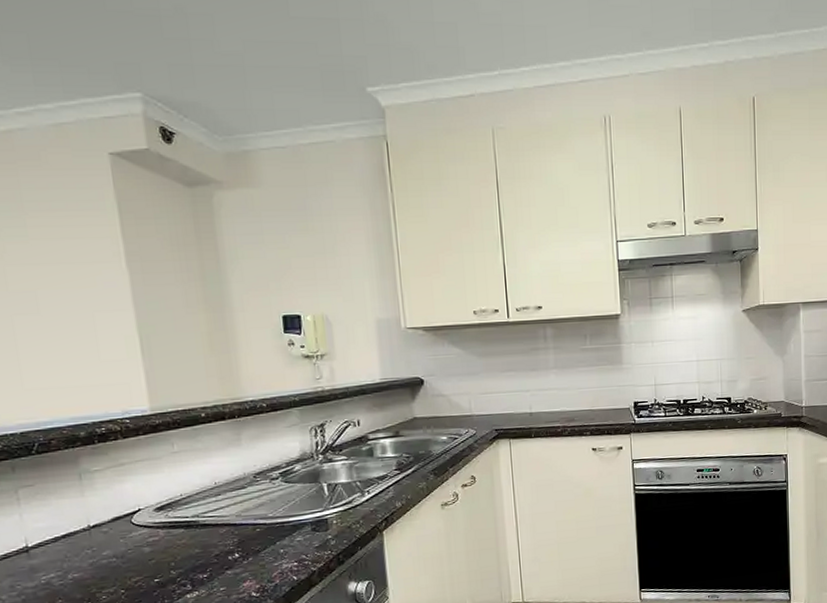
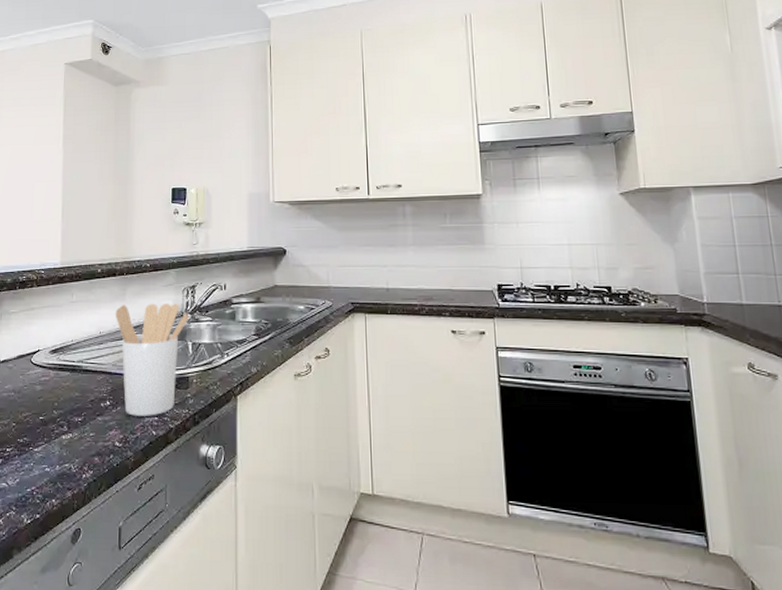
utensil holder: none [230,444,321,565] -> present [115,303,189,416]

